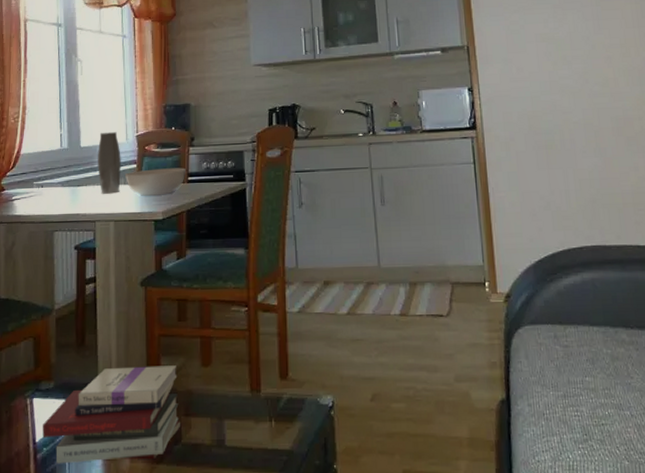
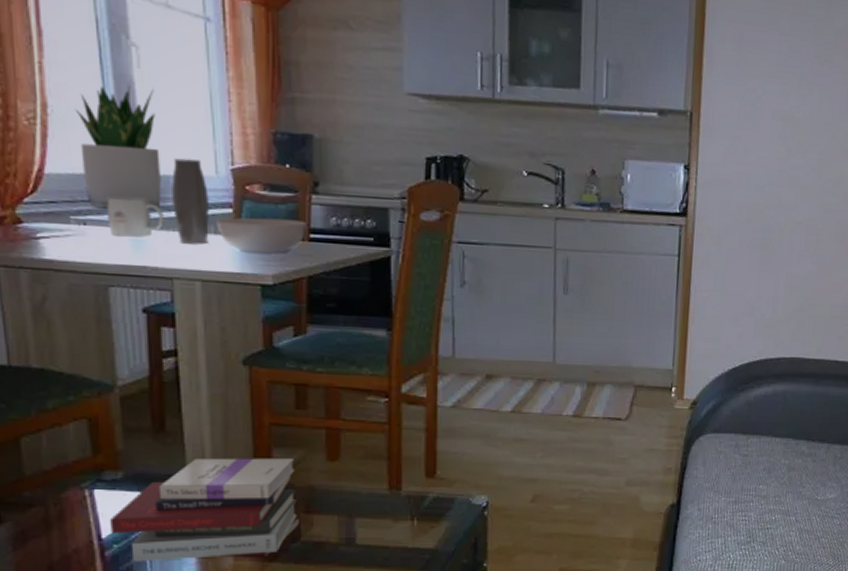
planter: none [42,87,91,174] -> present [75,85,162,210]
mug: none [56,163,92,195] -> present [106,196,164,239]

